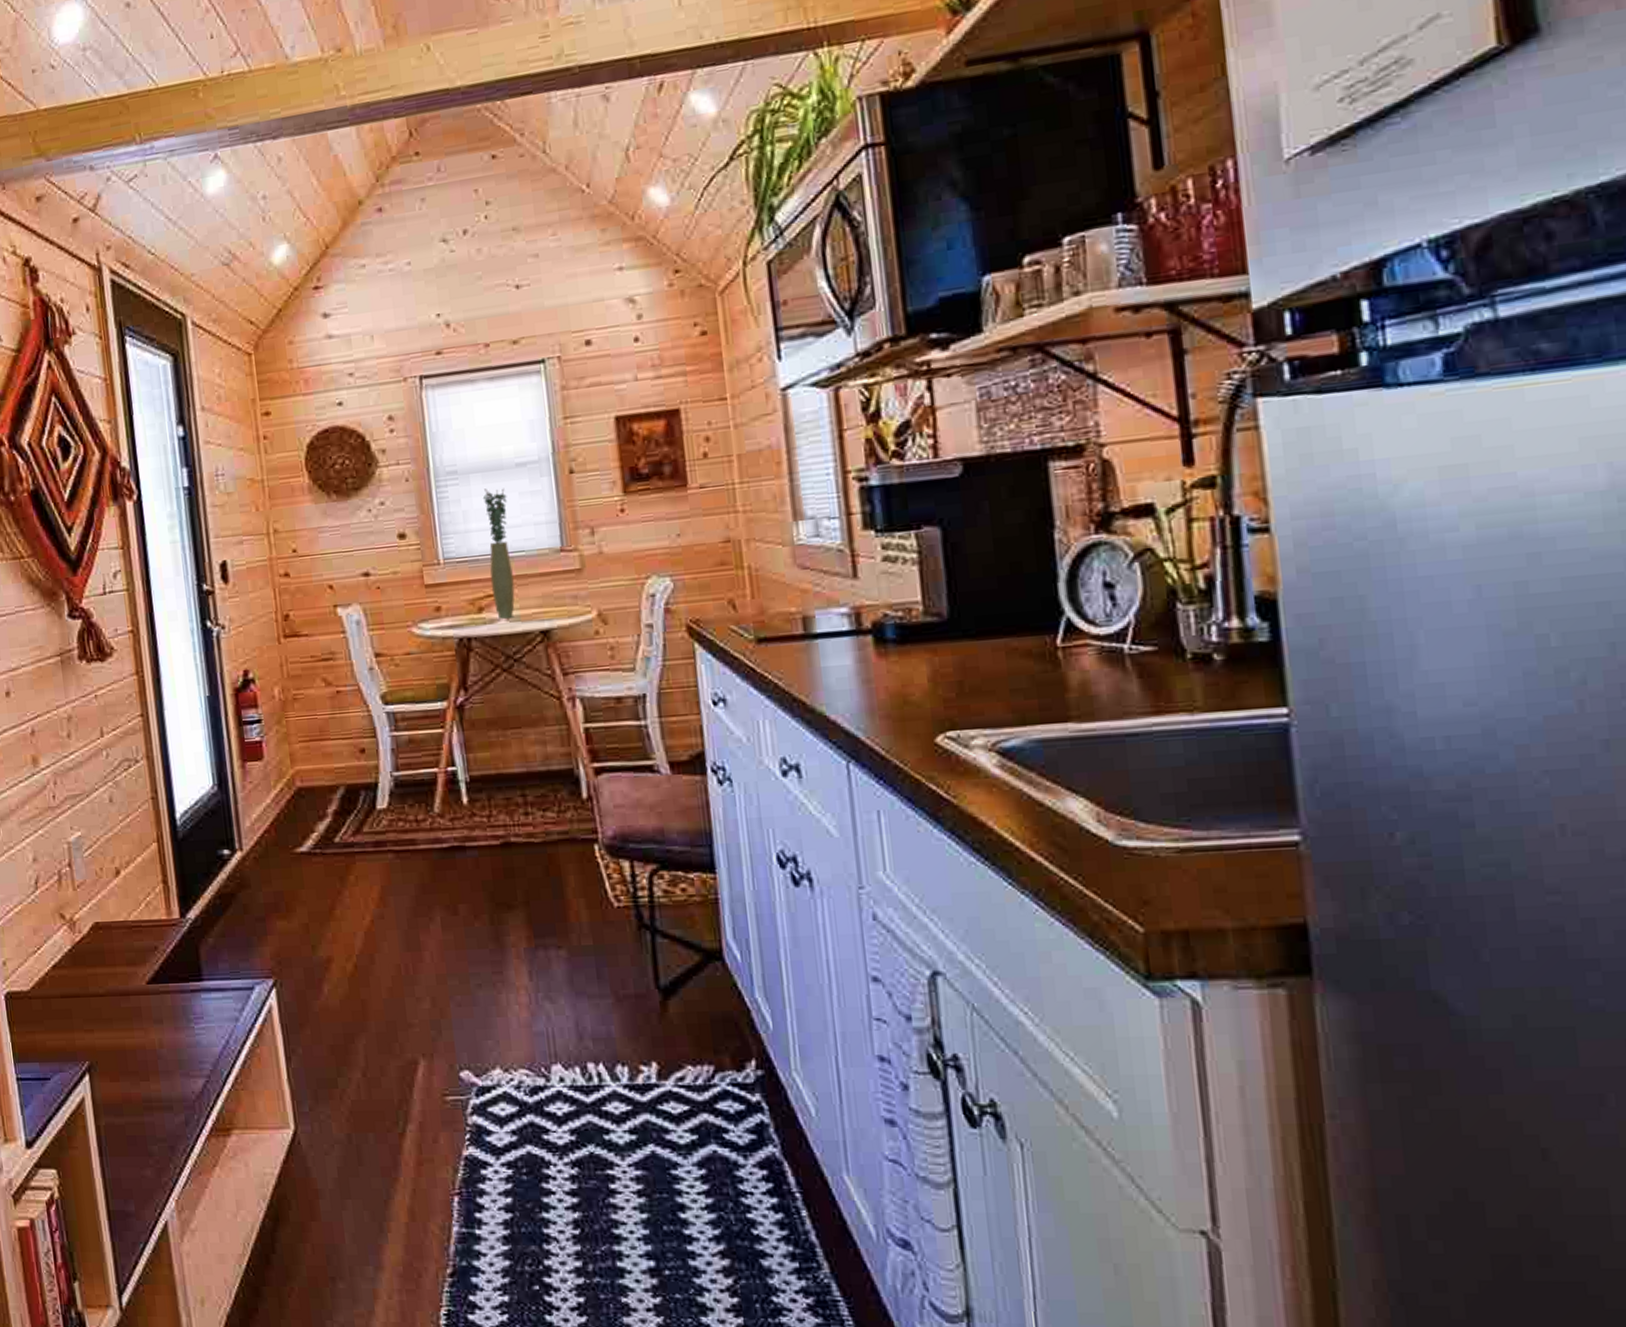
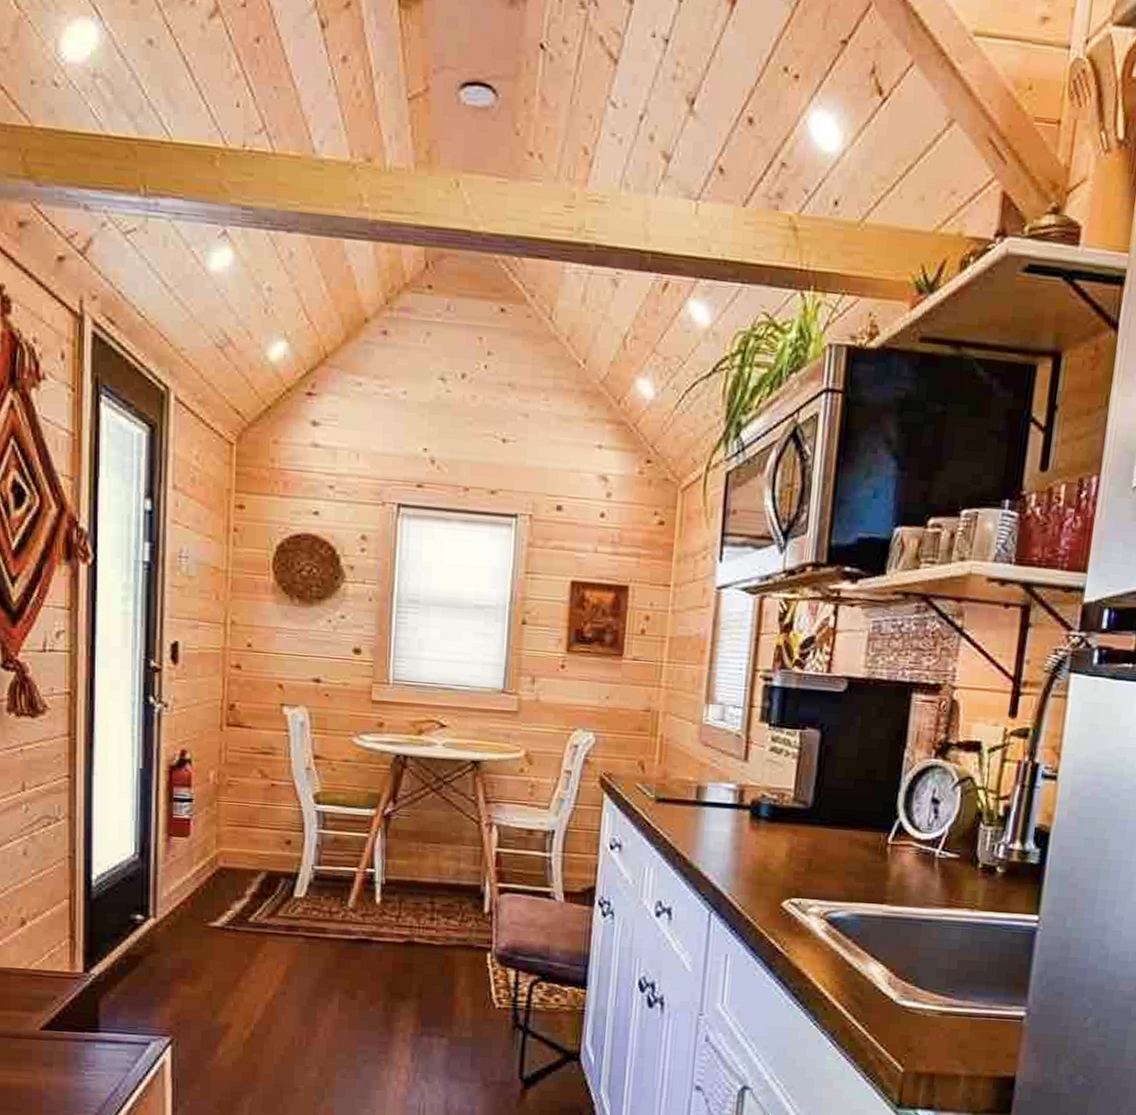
vase: present [482,488,515,619] -> none [433,622,462,744]

